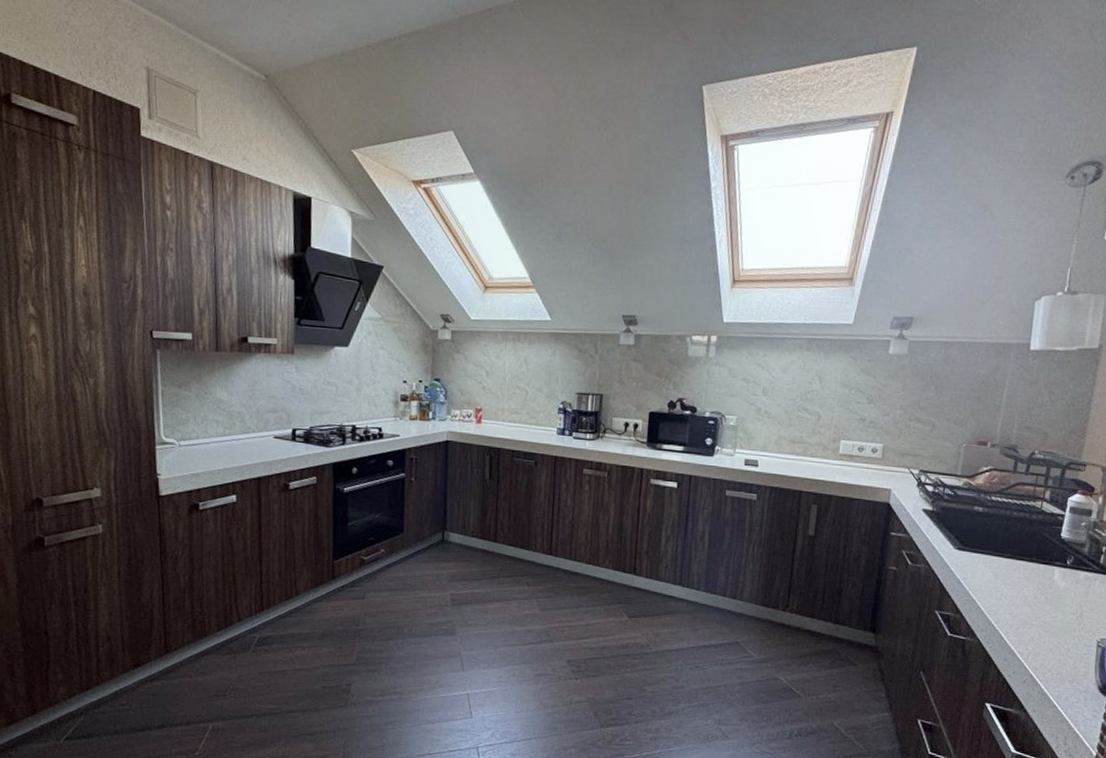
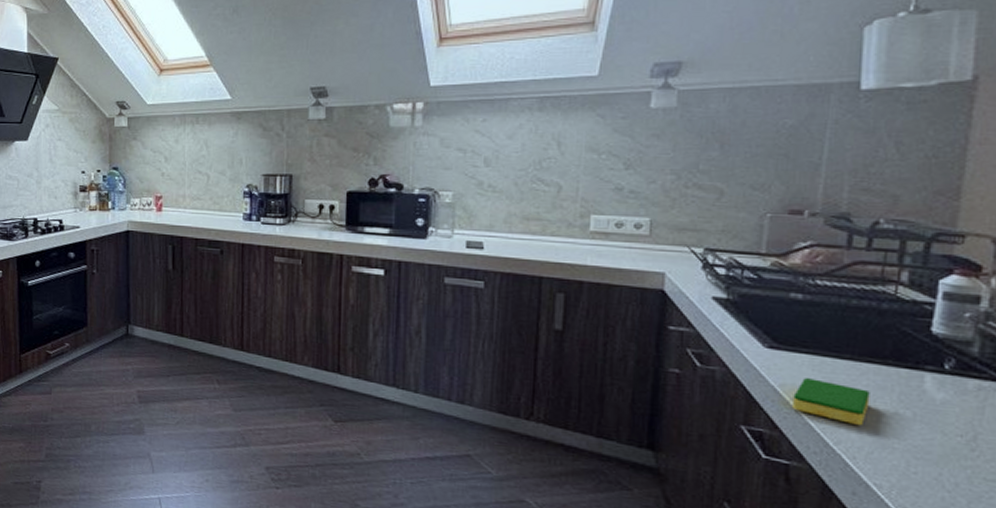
dish sponge: none [970,573,1021,609] -> present [793,378,870,426]

